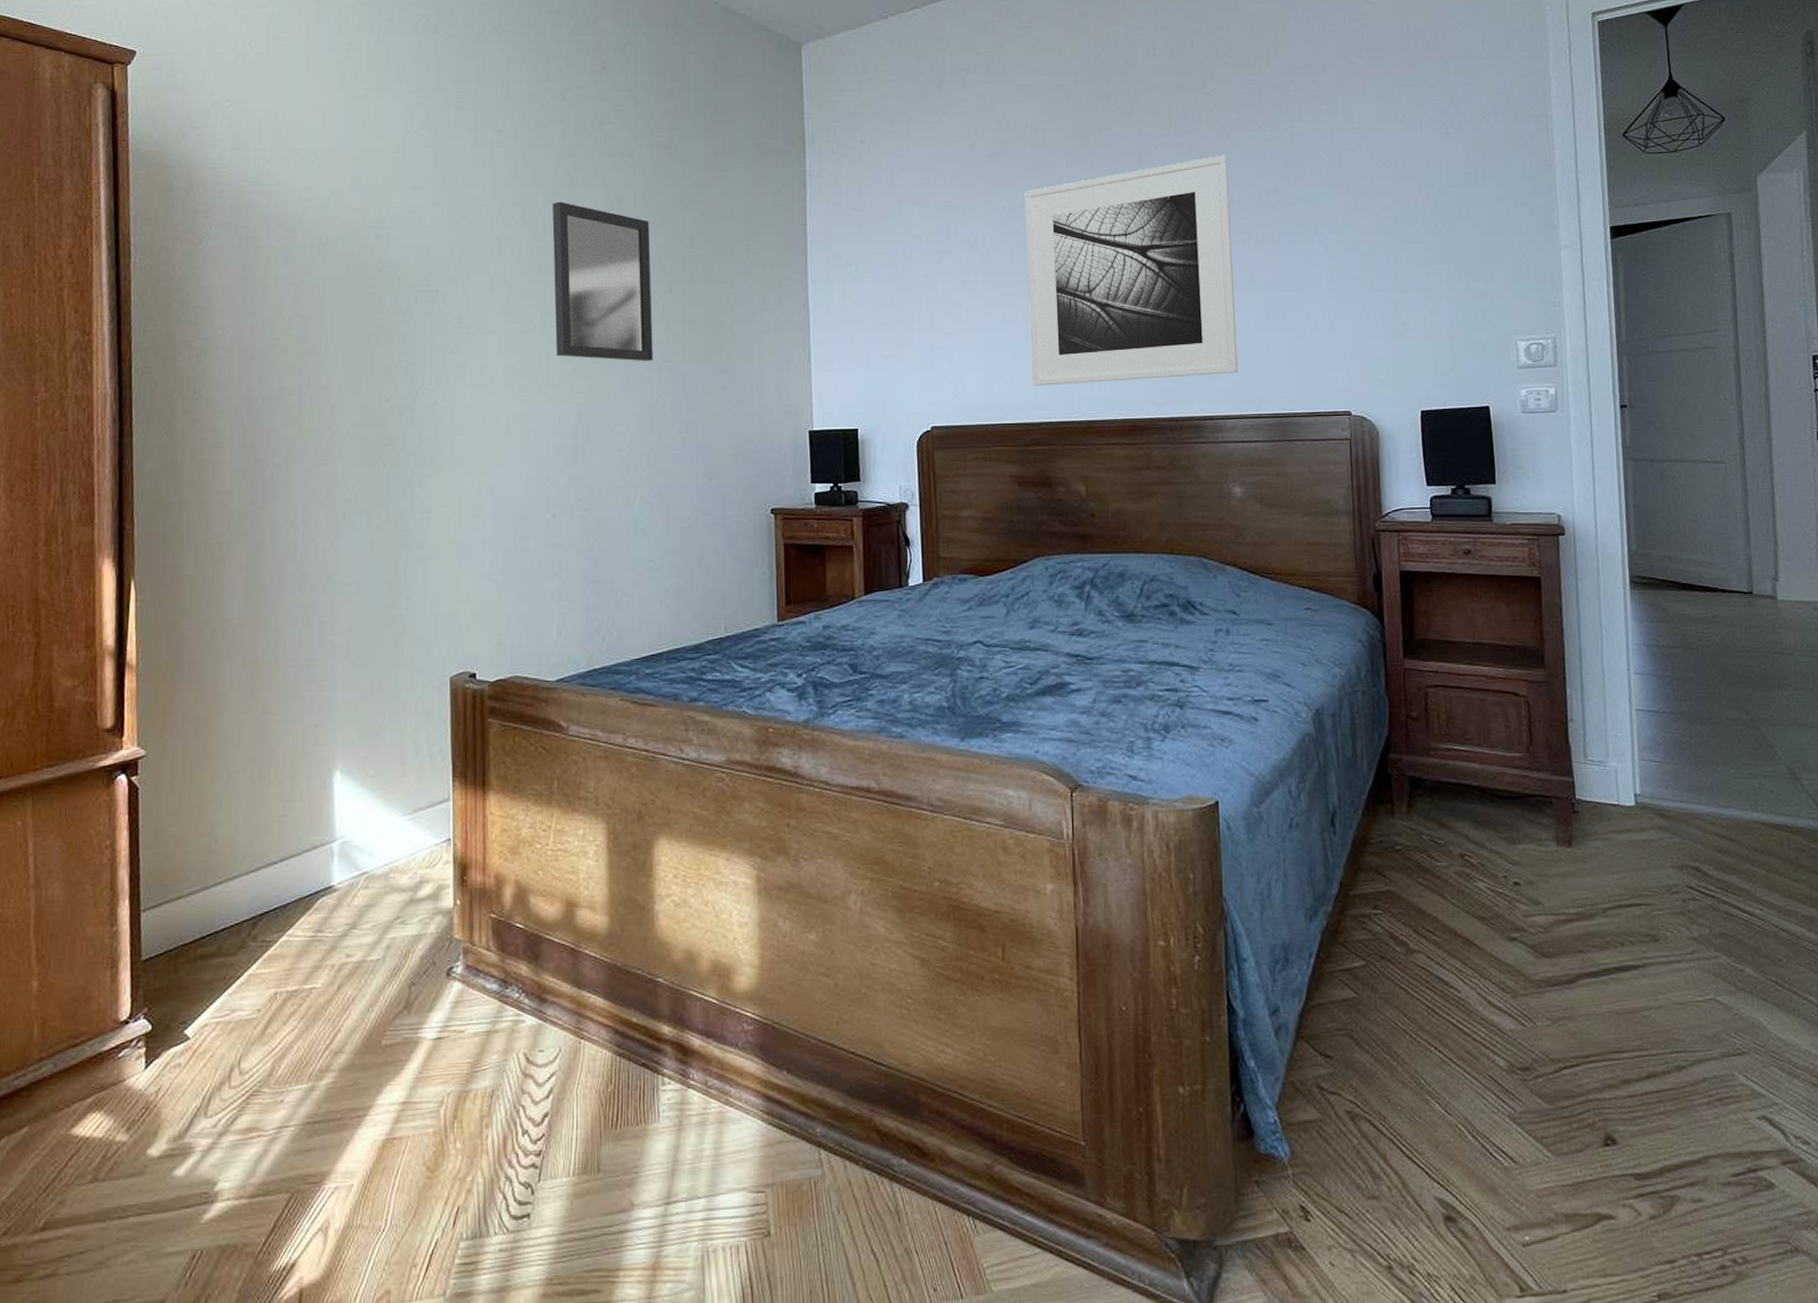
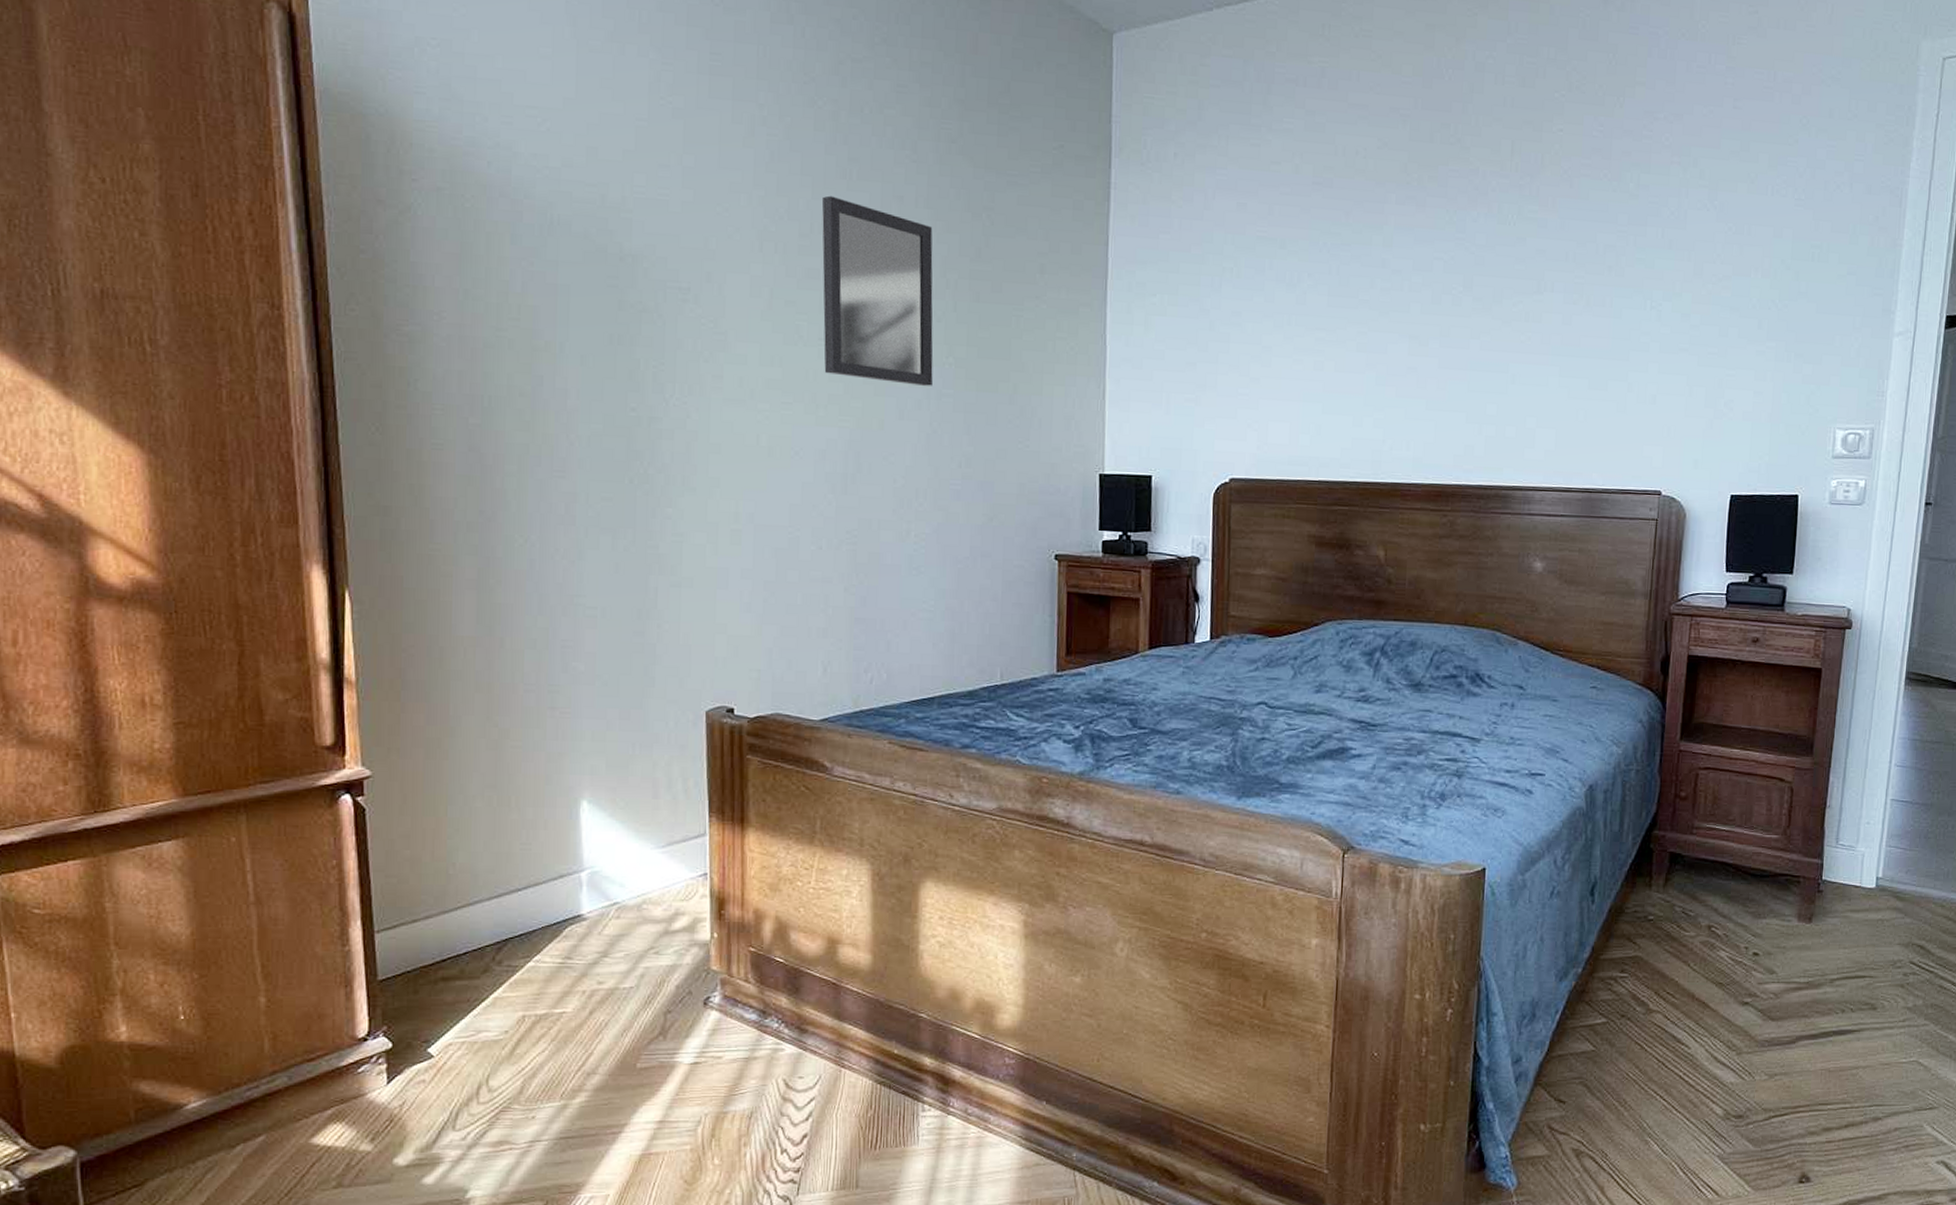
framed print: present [1024,155,1238,386] -> none [1340,203,1567,444]

